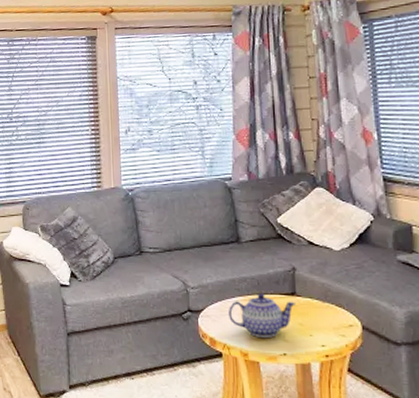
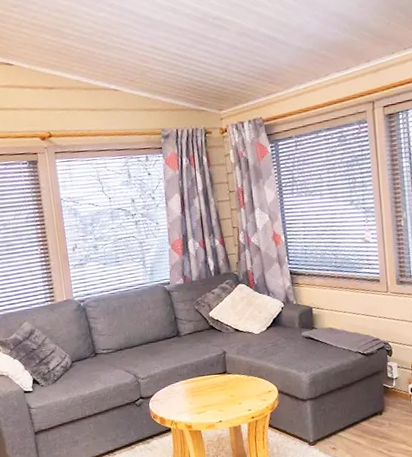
teapot: present [229,293,297,338] -> none [174,375,228,411]

